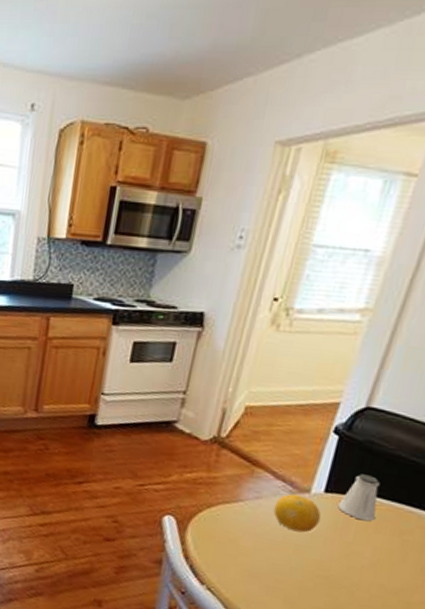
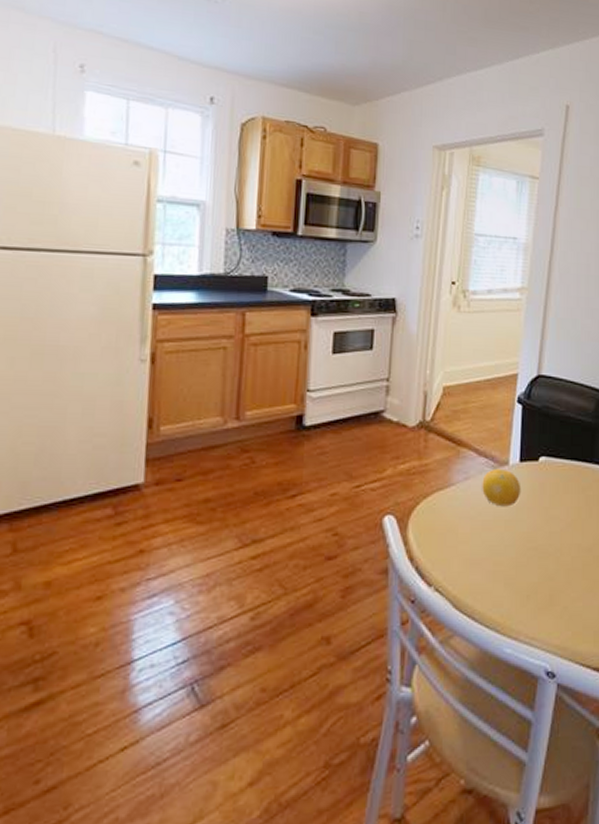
saltshaker: present [338,474,380,522] -> none [533,438,563,484]

